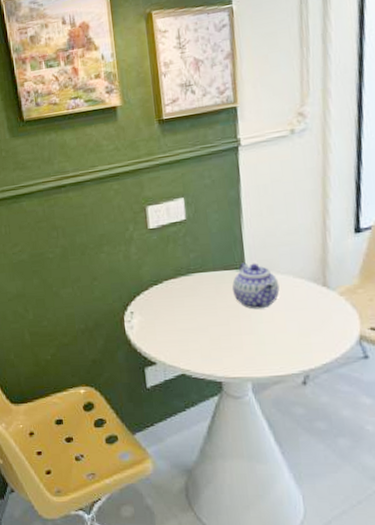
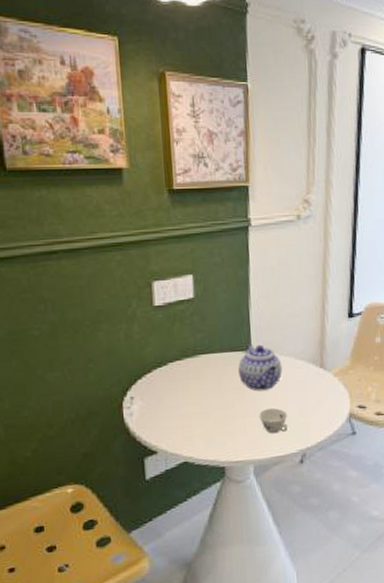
teacup: none [256,326,288,353] -> present [259,407,288,434]

